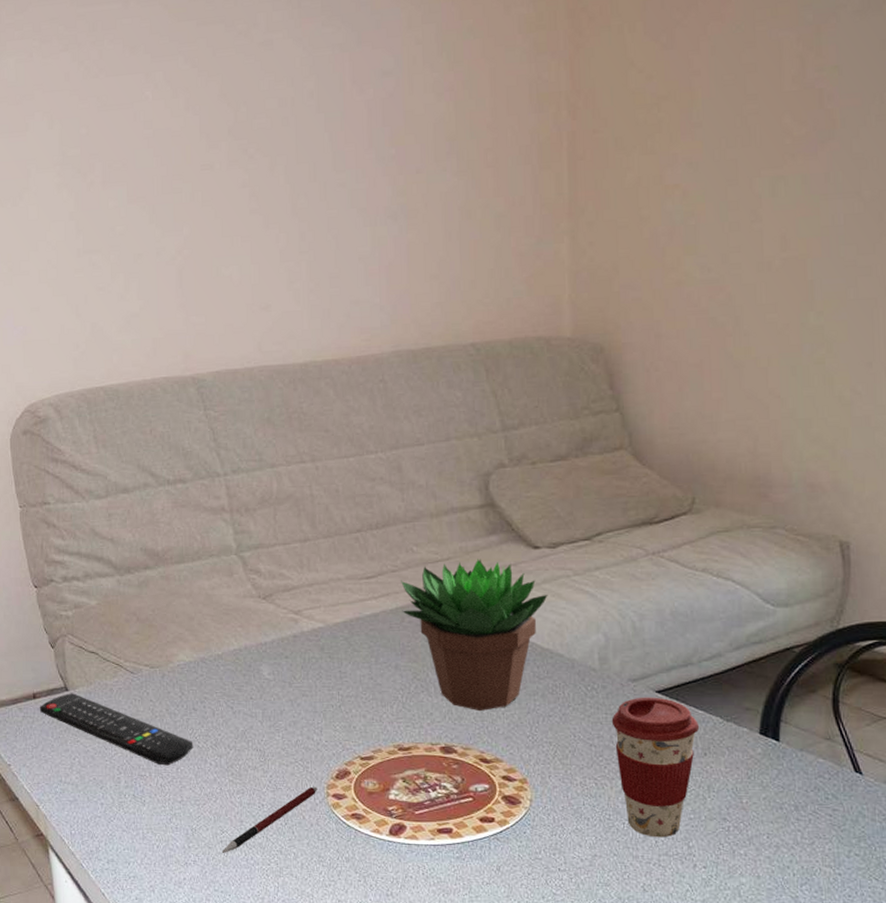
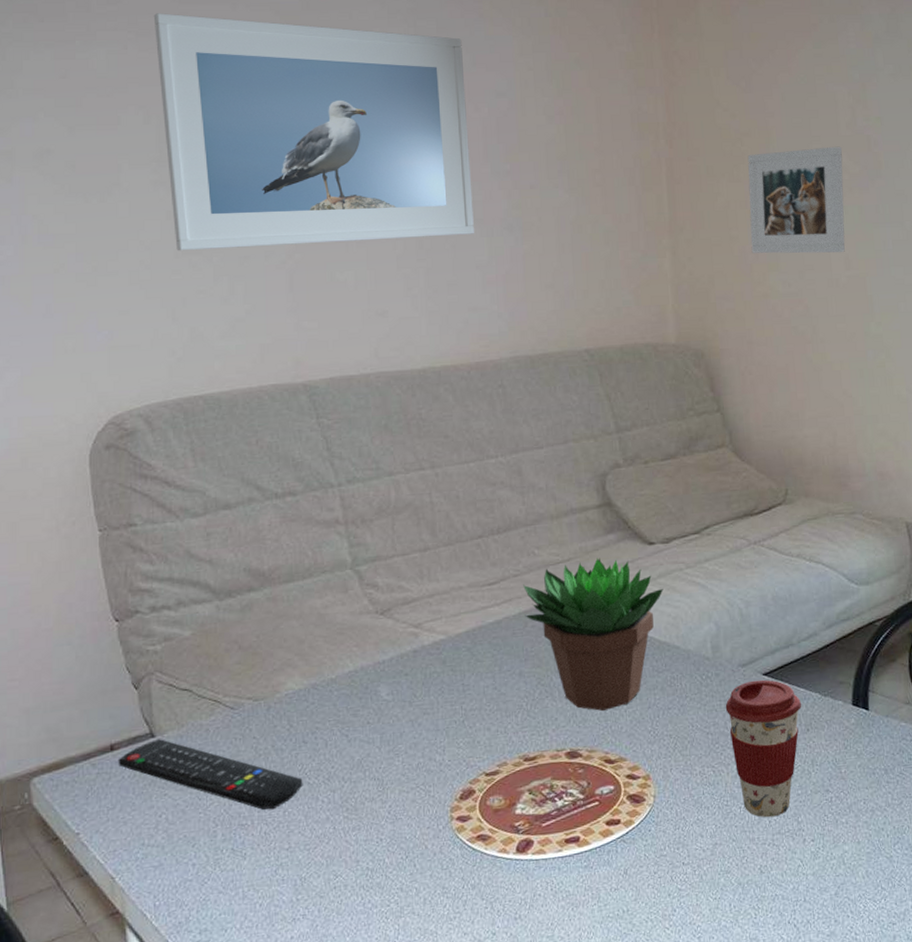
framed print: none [54,15,357,251] -> present [153,13,474,251]
pen: present [221,786,317,853] -> none [335,811,441,901]
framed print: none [664,104,785,235] -> present [747,146,845,254]

